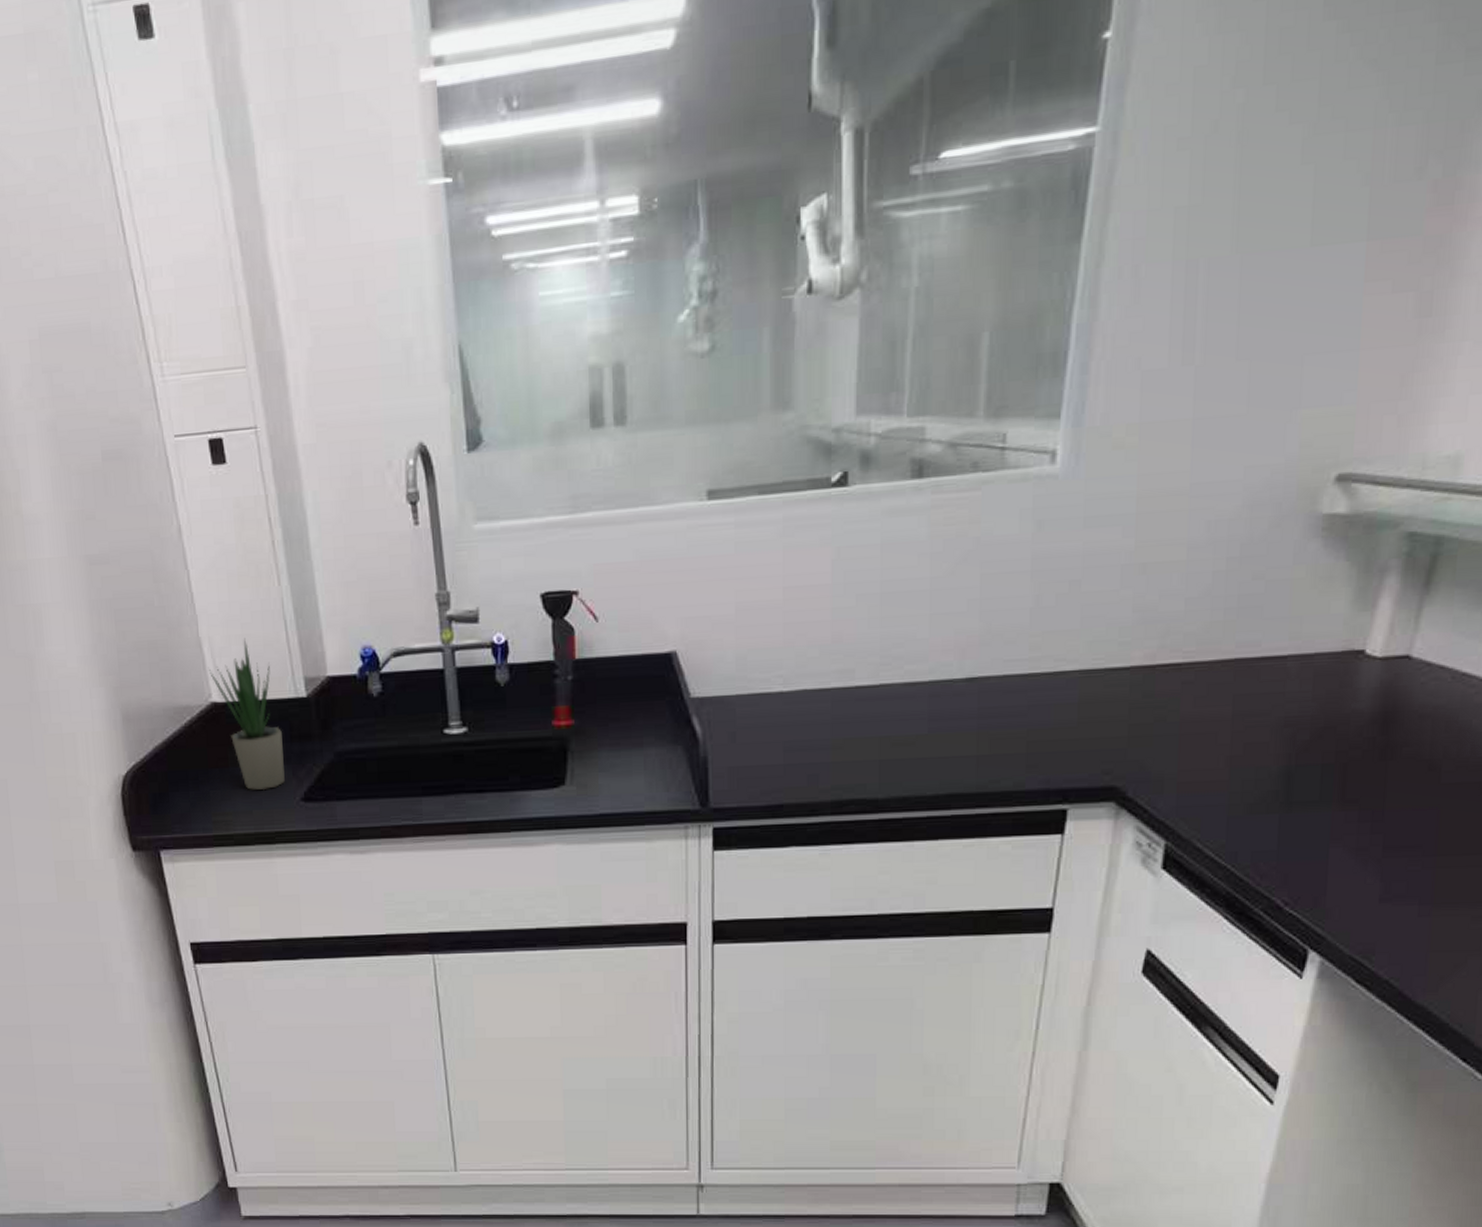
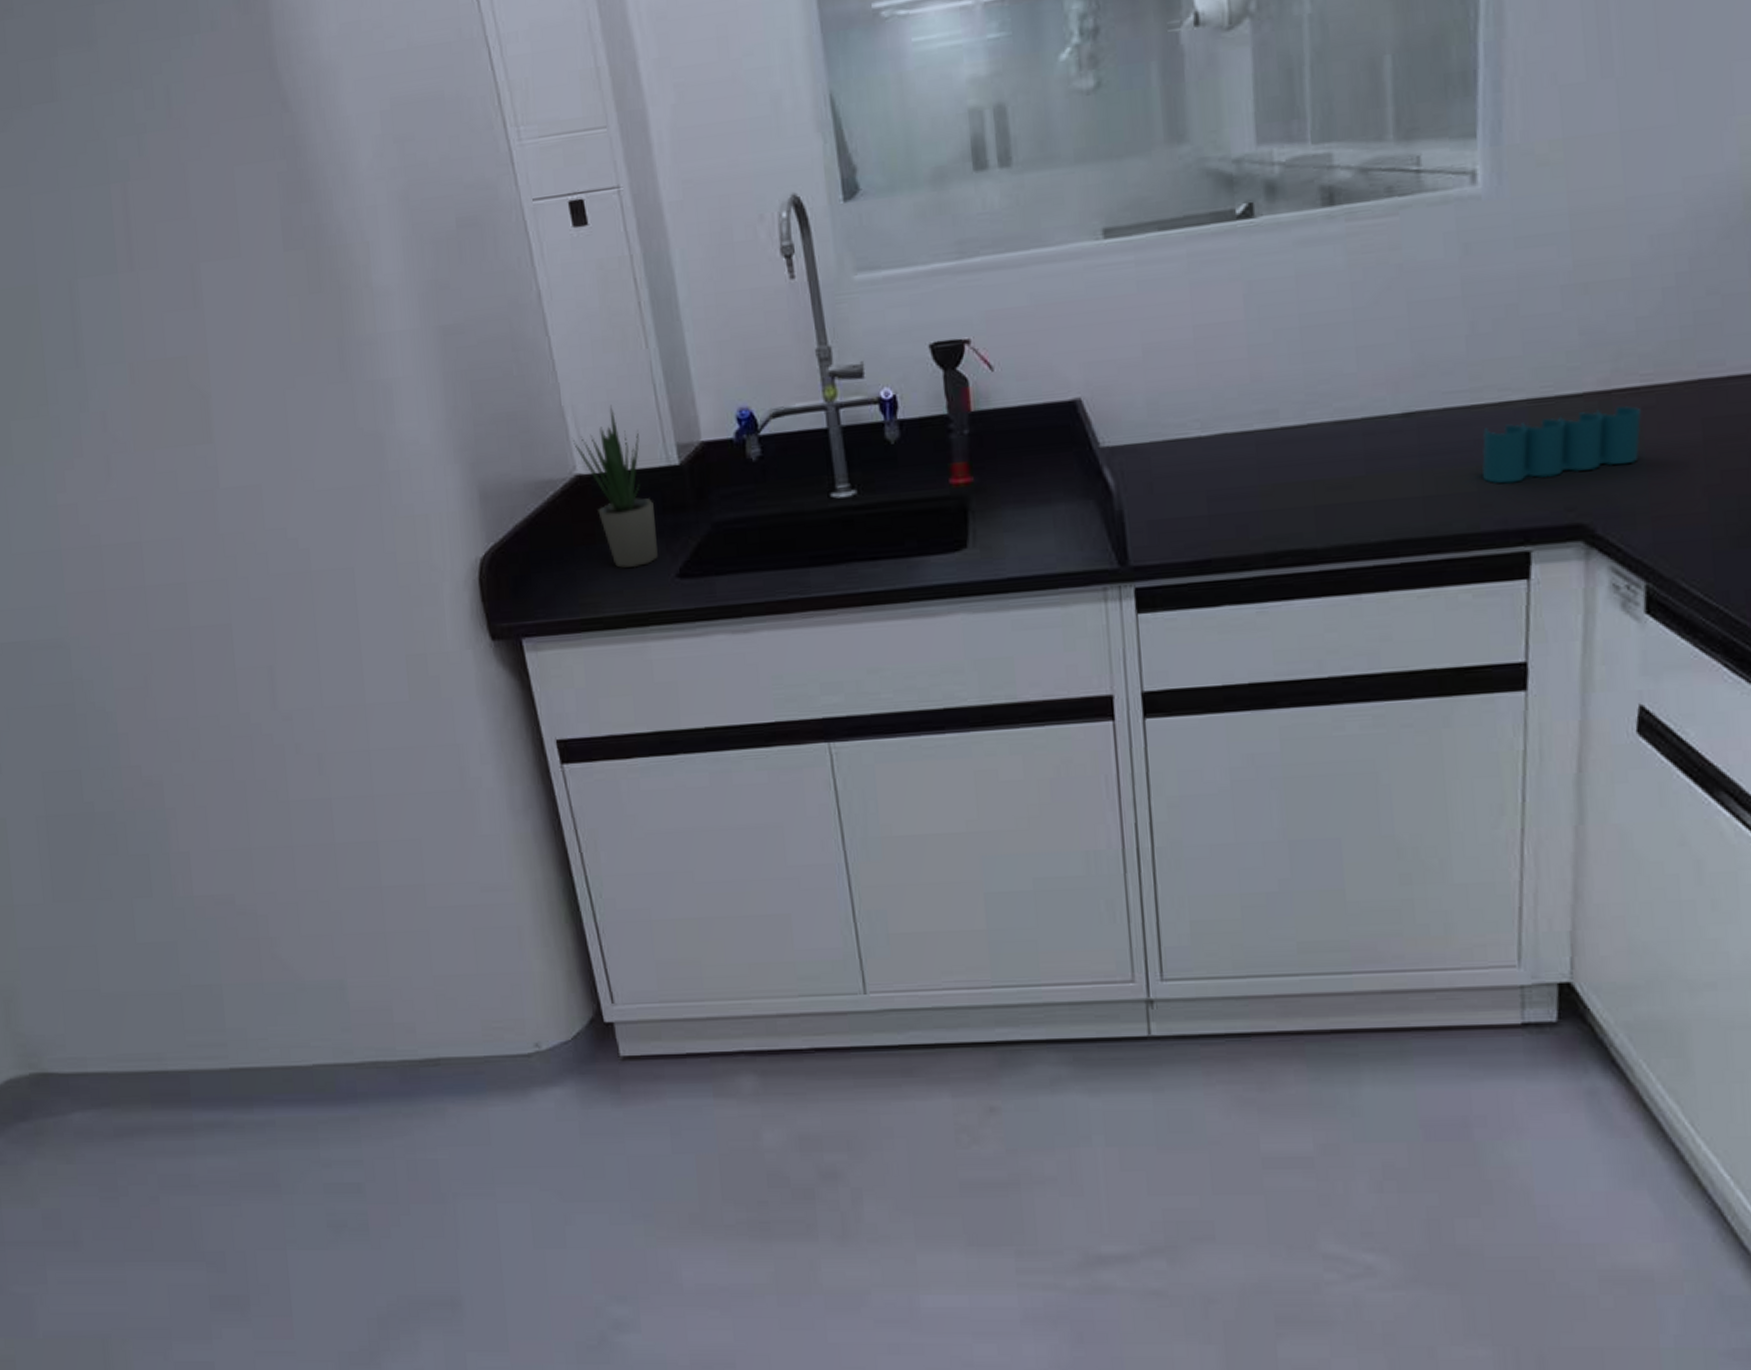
pen holder: none [1033,680,1181,747] -> present [1481,406,1642,484]

